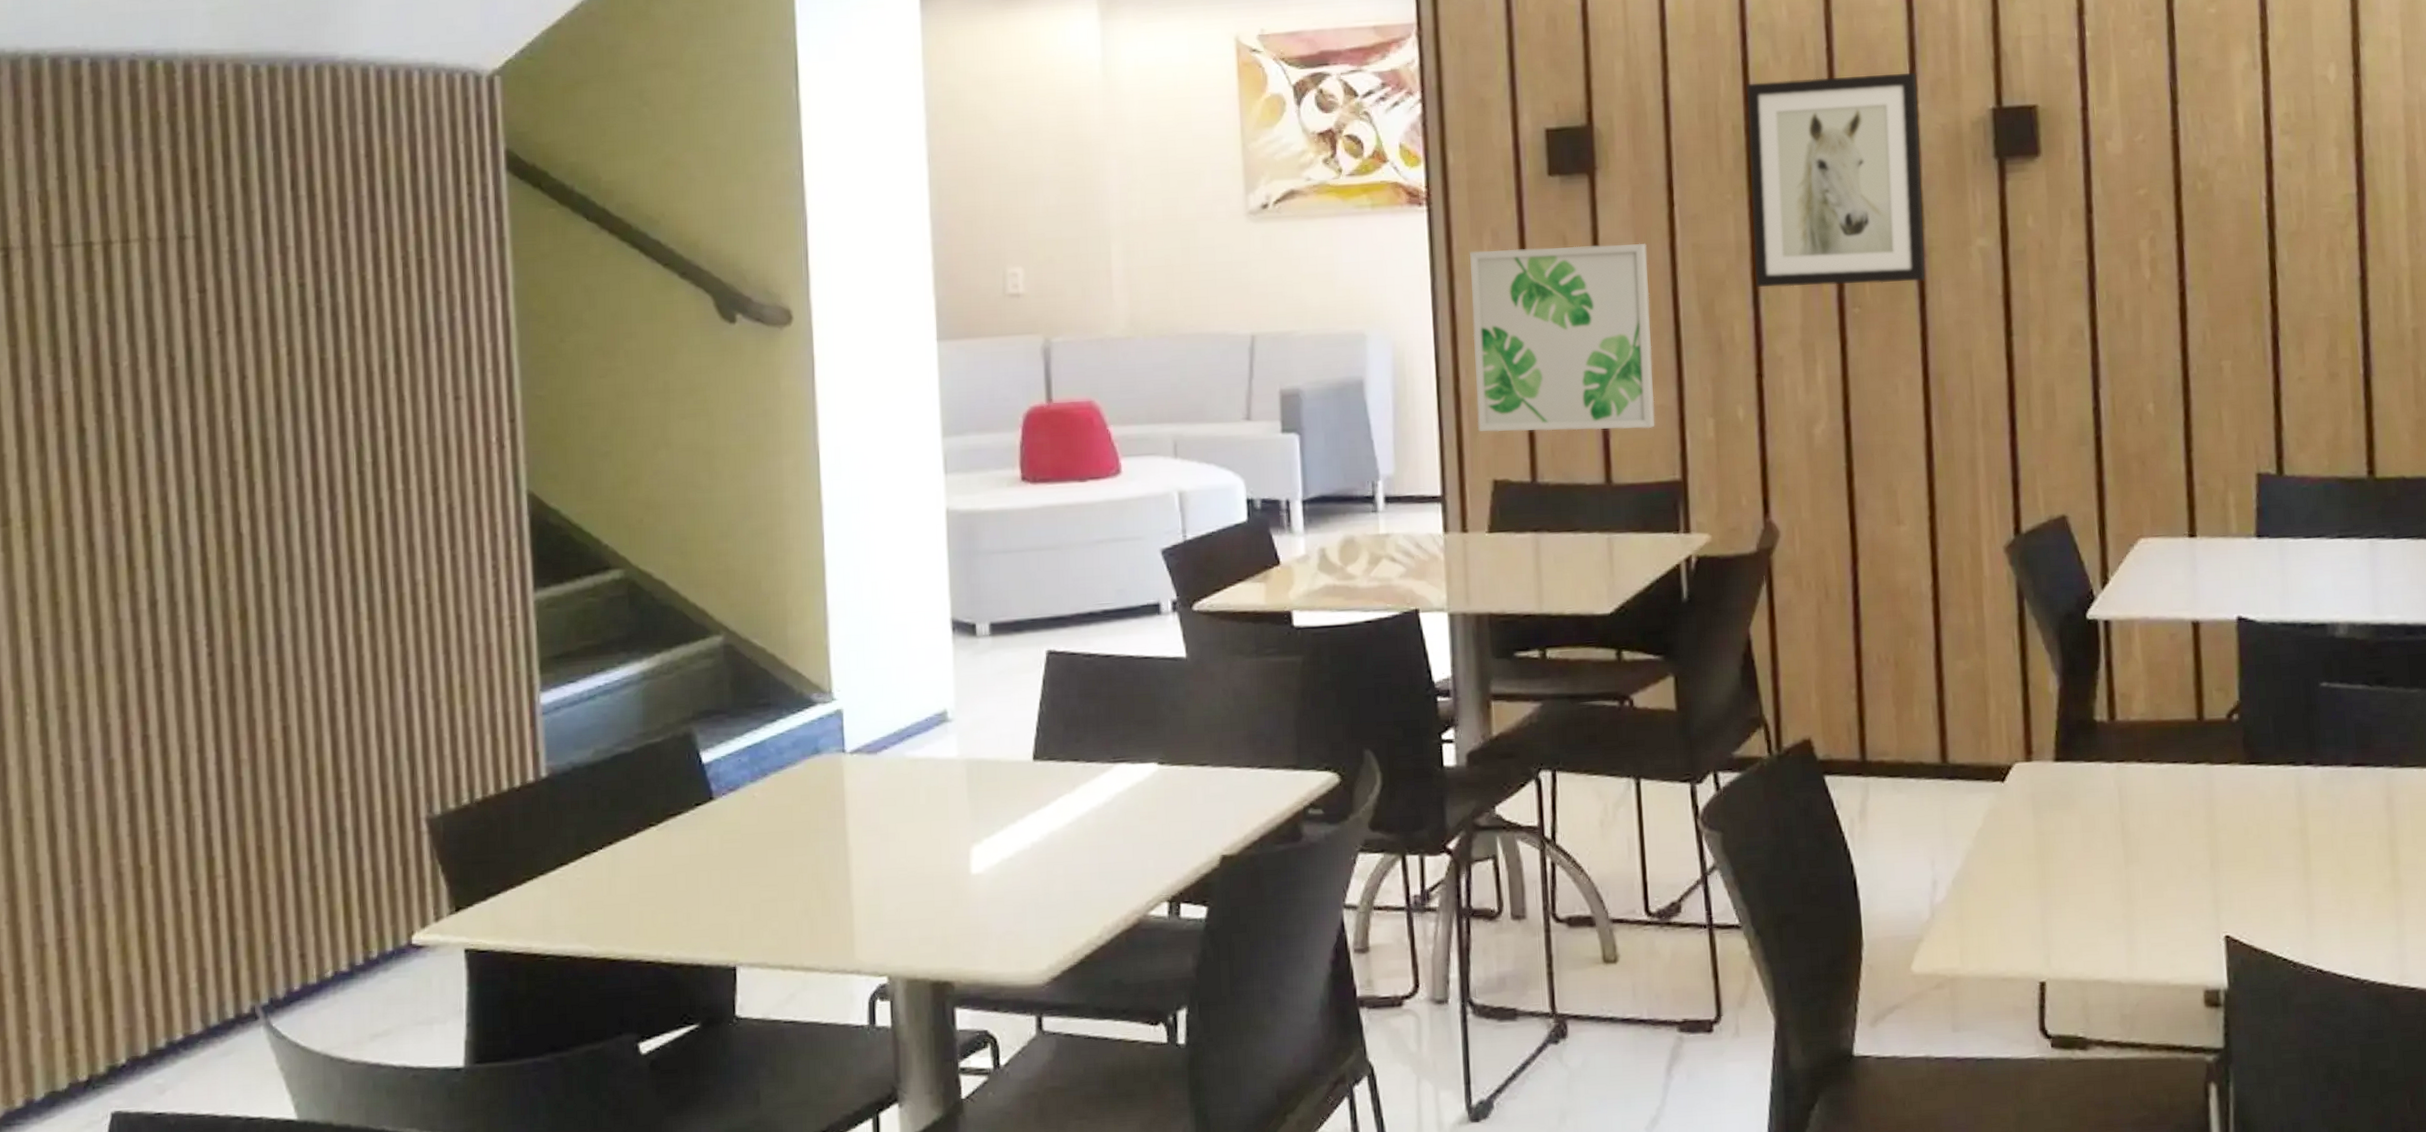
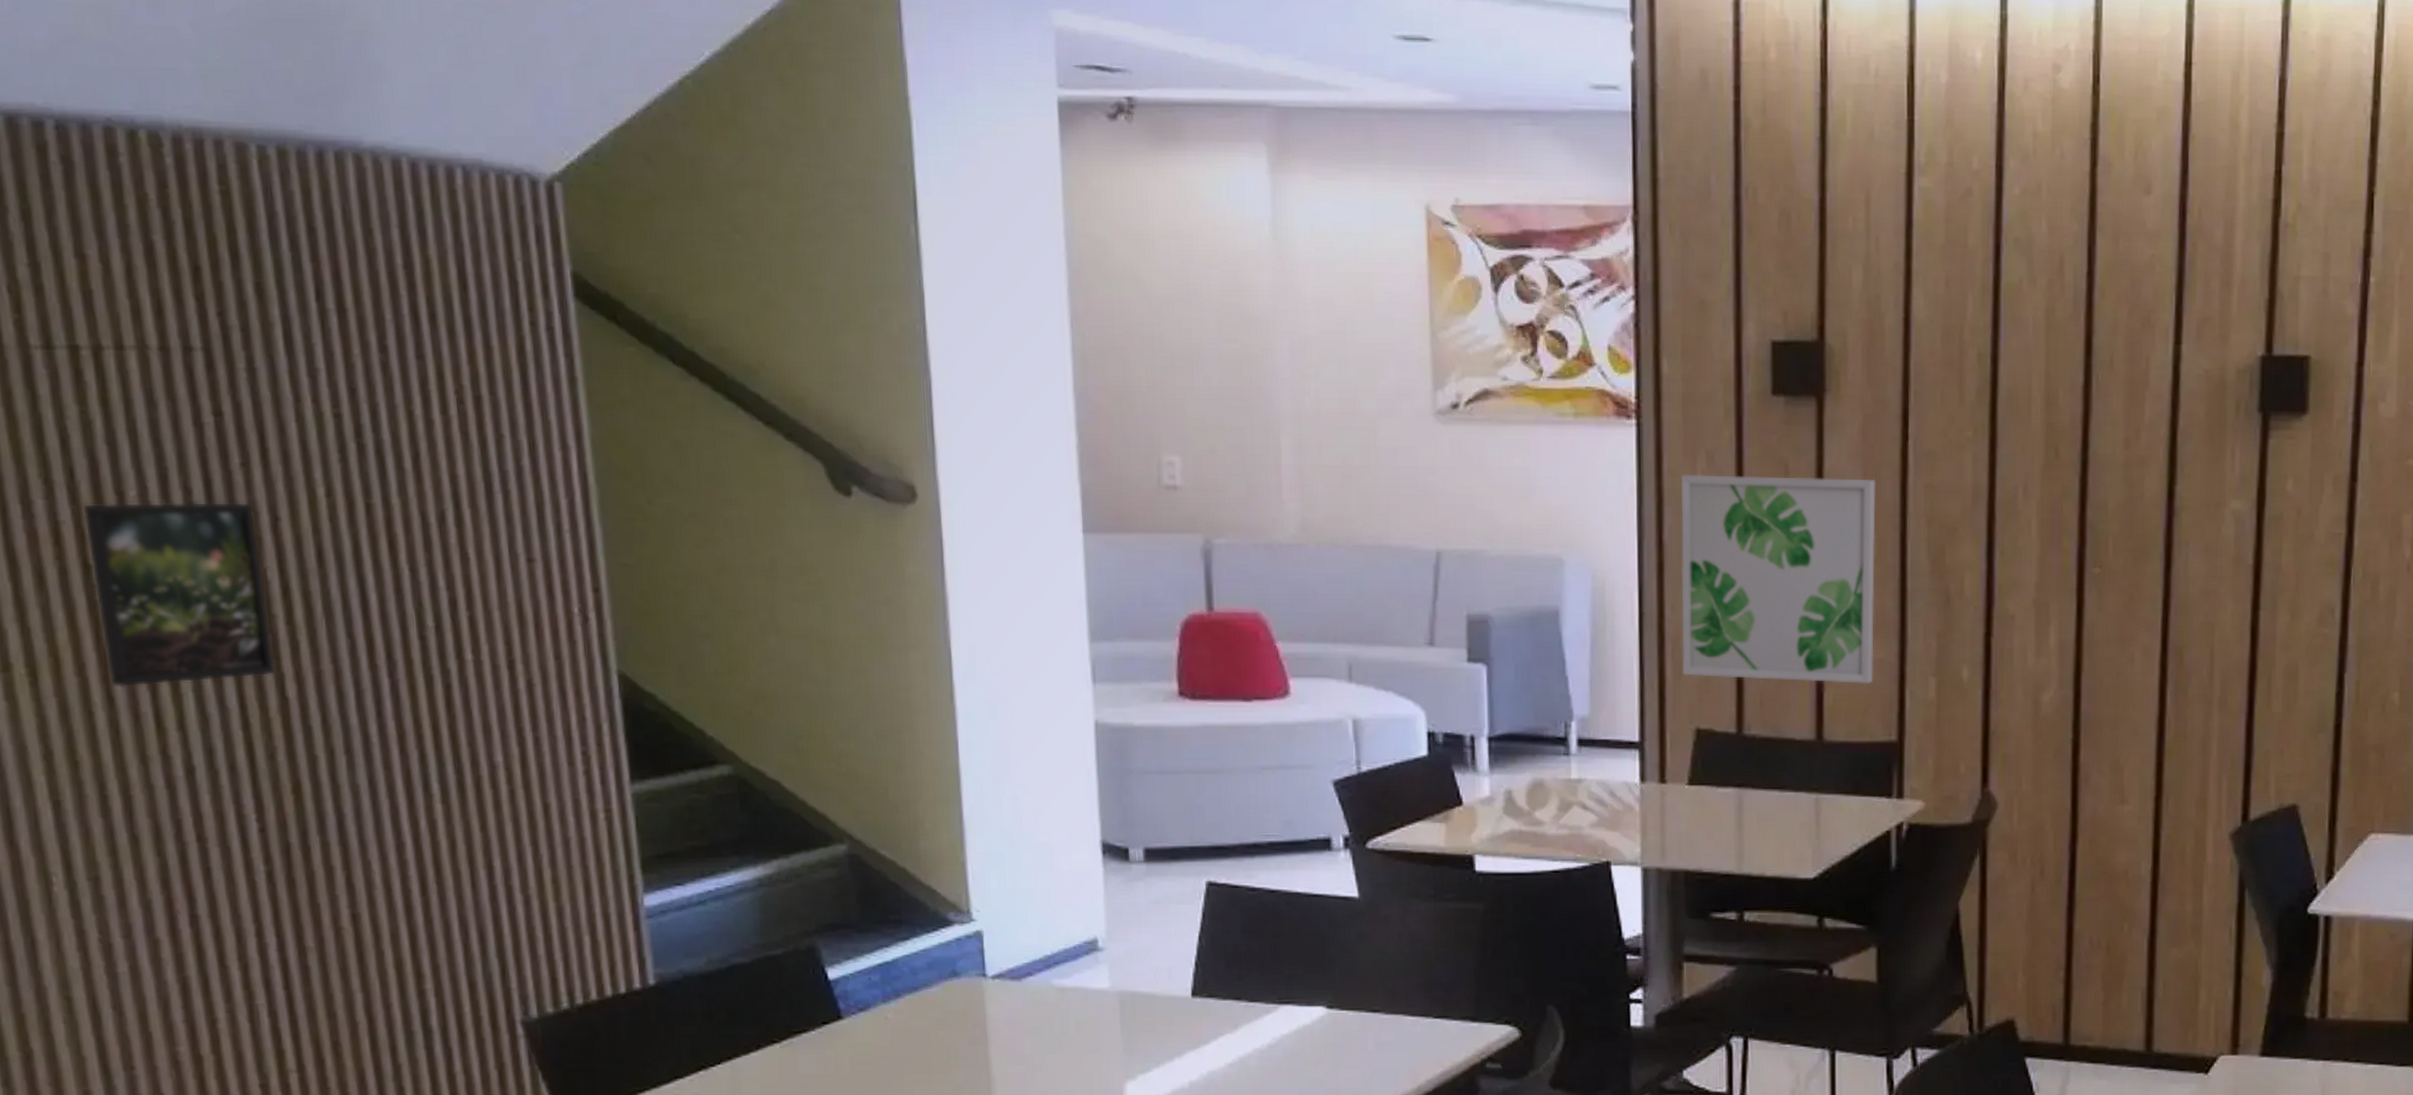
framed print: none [82,364,234,534] -> present [81,501,277,688]
wall art: present [1746,72,1926,287] -> none [1991,306,2184,543]

